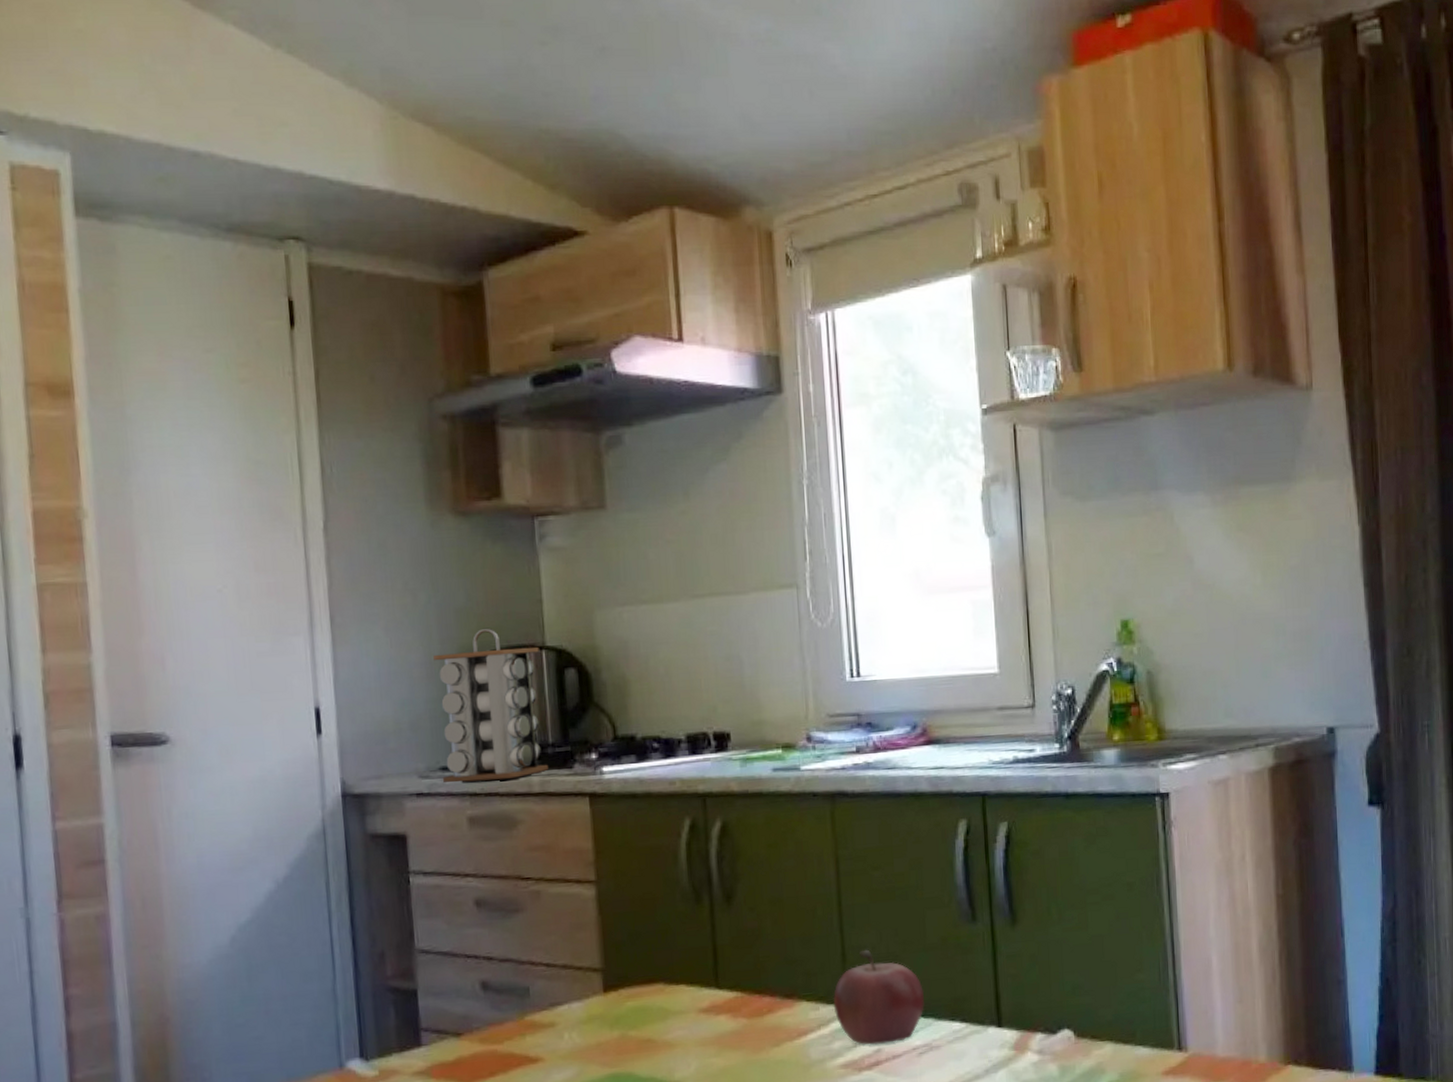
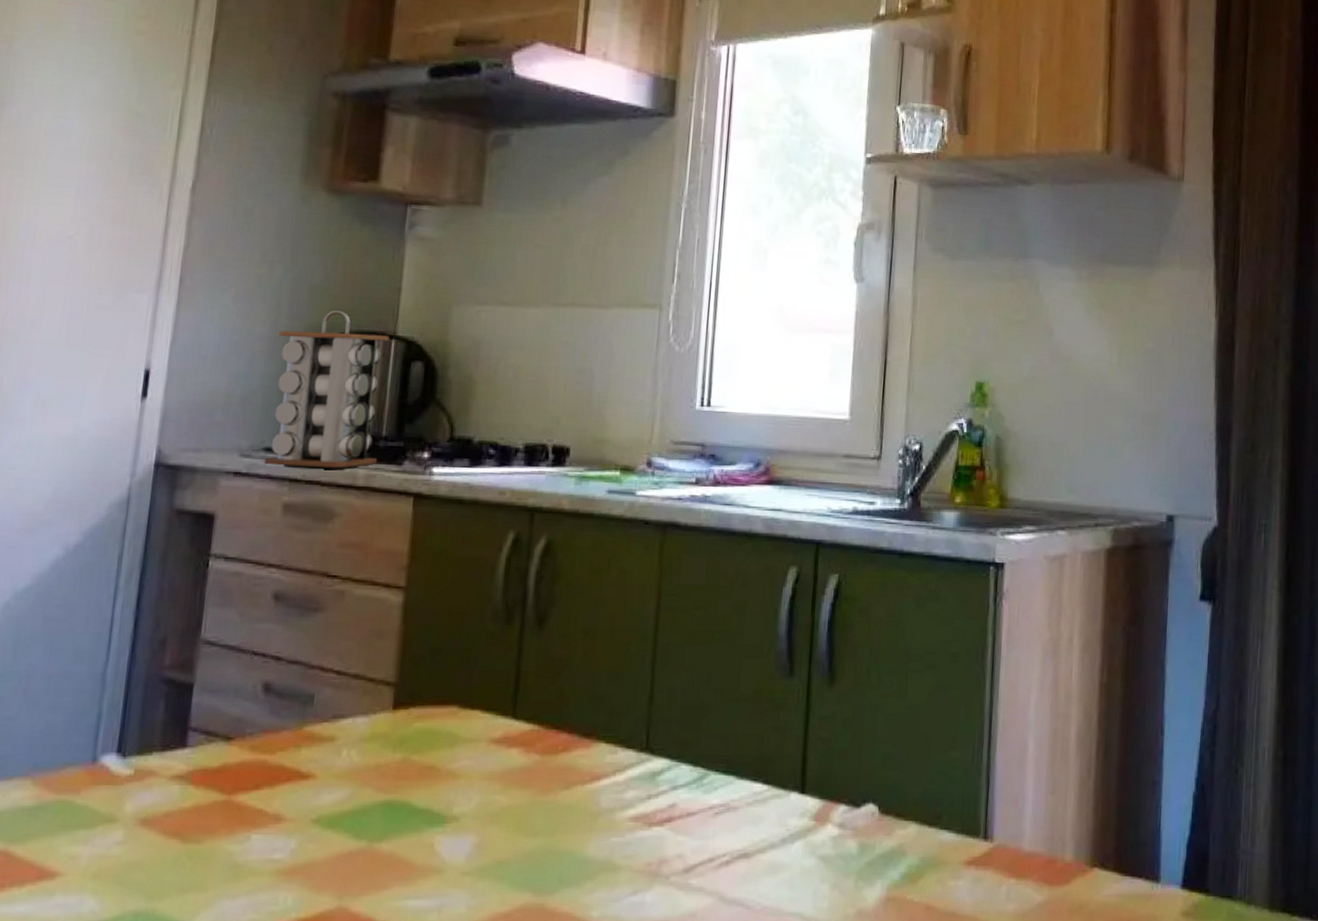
fruit: present [833,949,924,1045] -> none [633,693,729,798]

